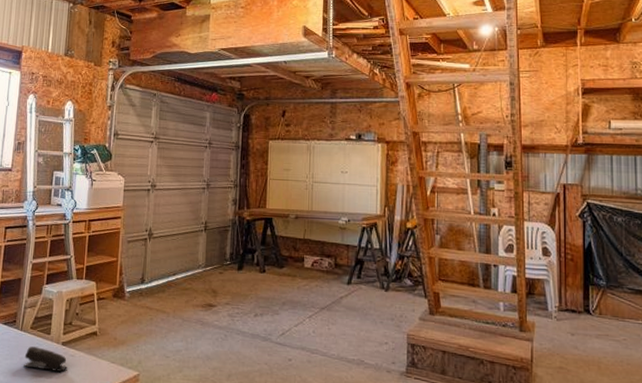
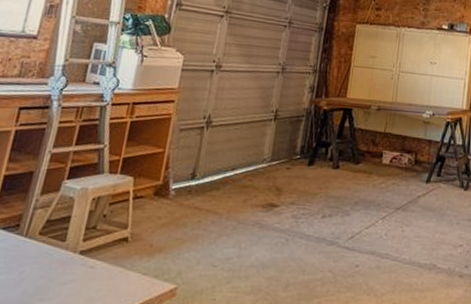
stapler: present [24,346,68,372] -> none [23,257,84,288]

